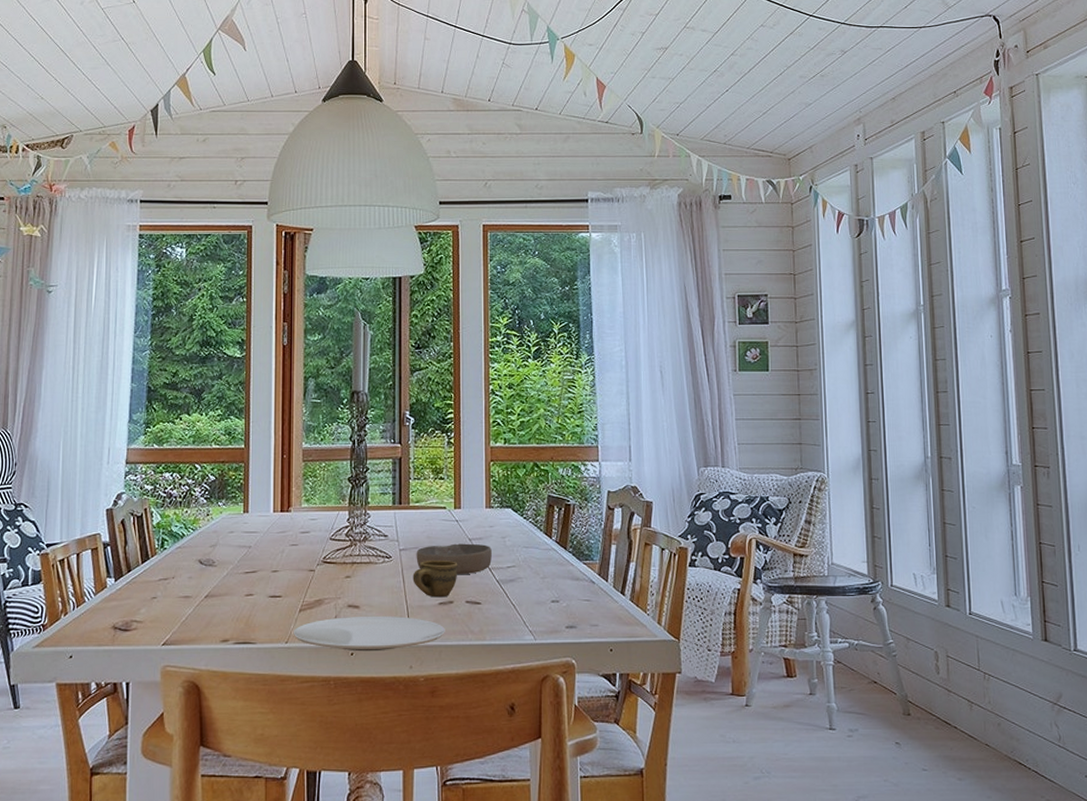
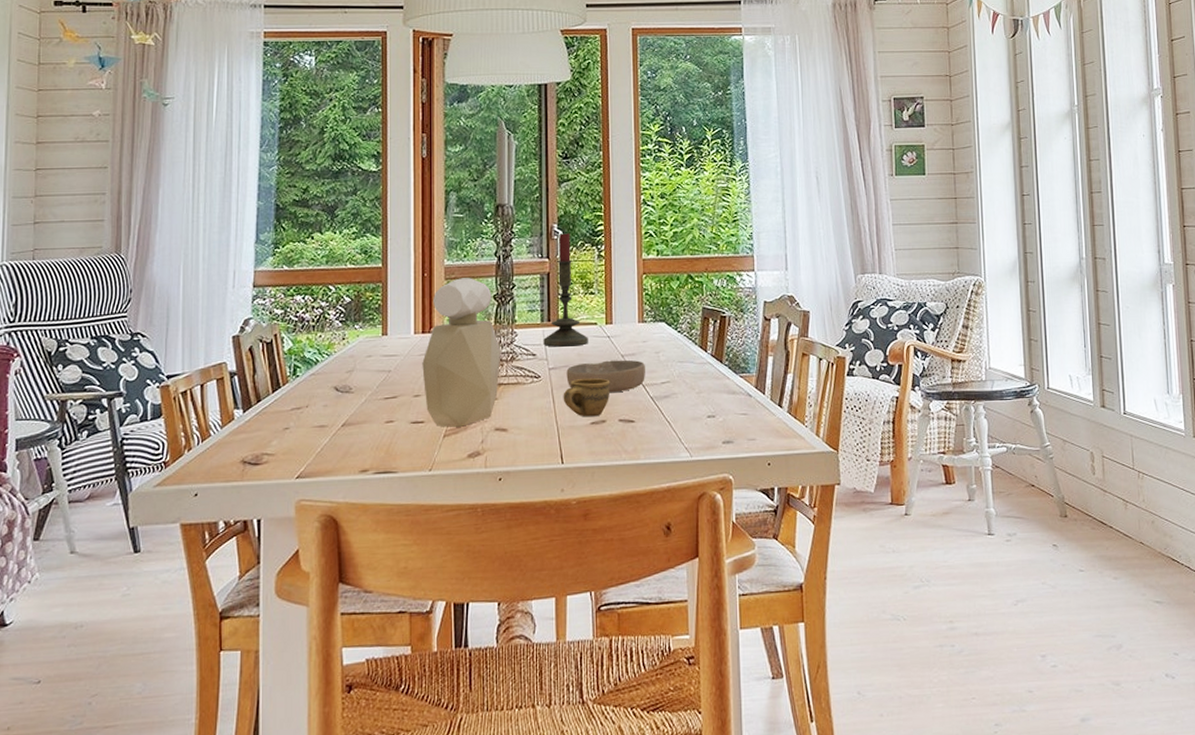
perfume bottle: none [280,460,355,602] -> present [422,278,501,427]
plate: present [293,615,445,652] -> none [437,438,598,476]
candle: none [394,418,437,529] -> present [543,231,588,347]

